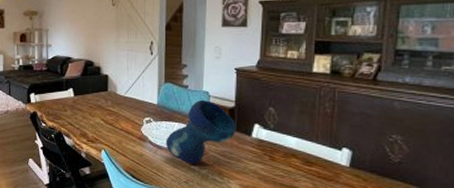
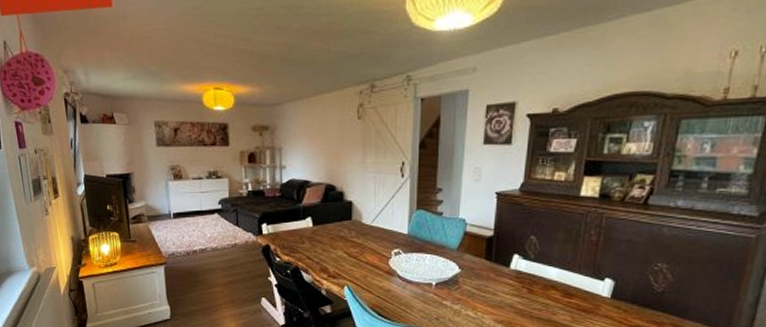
vase: present [166,99,237,164] -> none [416,227,494,299]

